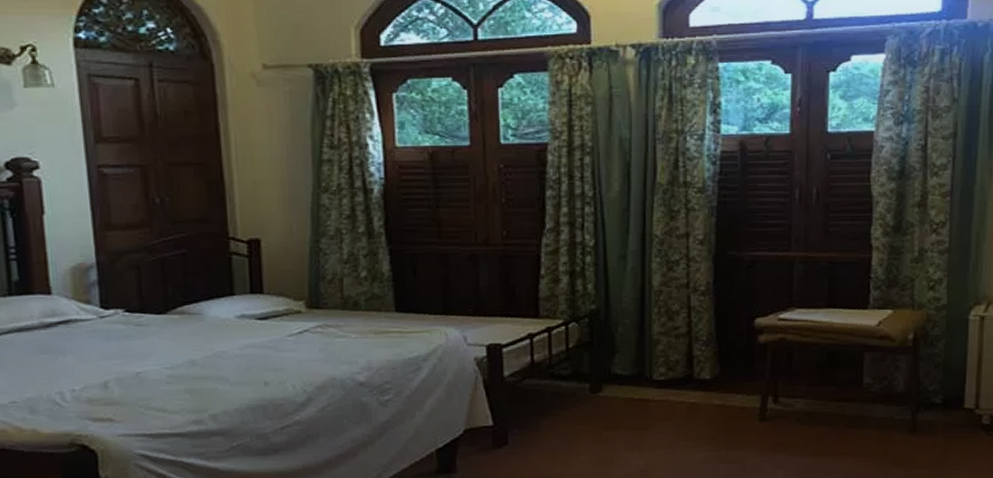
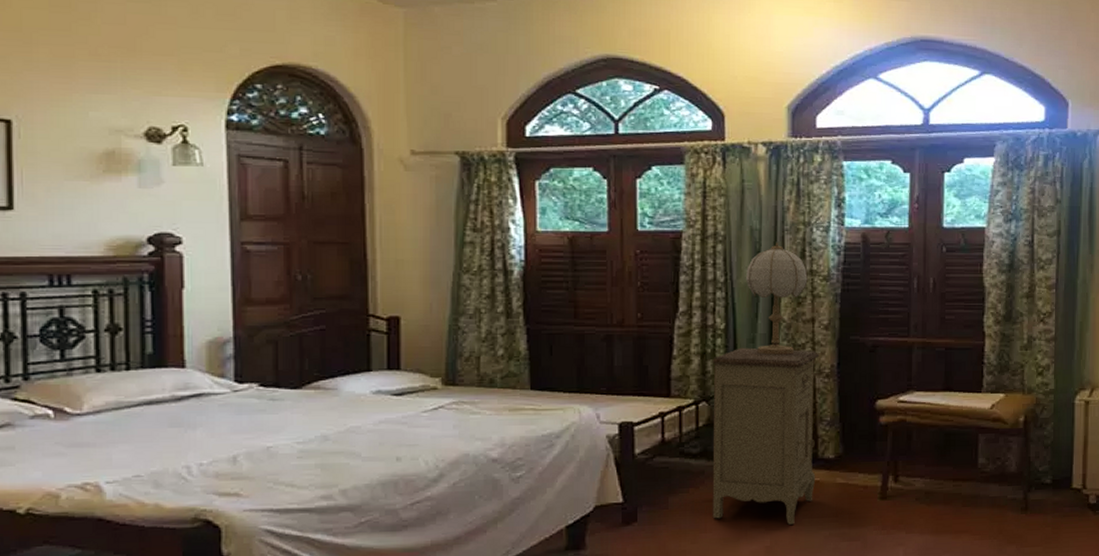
nightstand: none [582,265,694,447] -> present [712,347,819,525]
table lamp: none [615,153,681,273] -> present [745,243,808,355]

